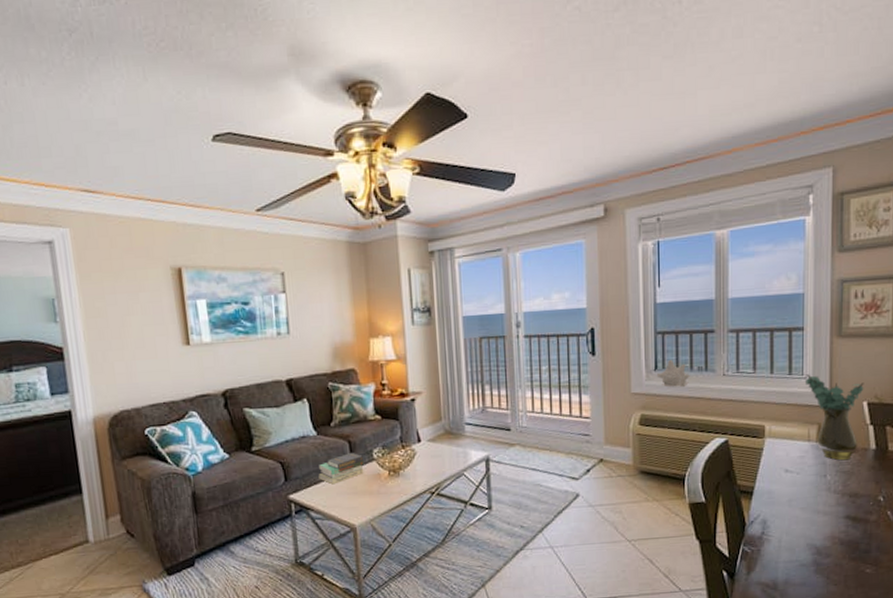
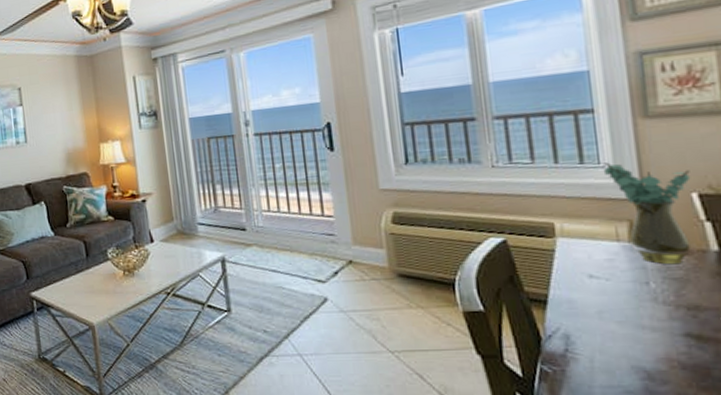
books: present [318,453,365,485] -> none [57,253,100,283]
seashell: present [656,359,690,388] -> none [407,151,450,182]

